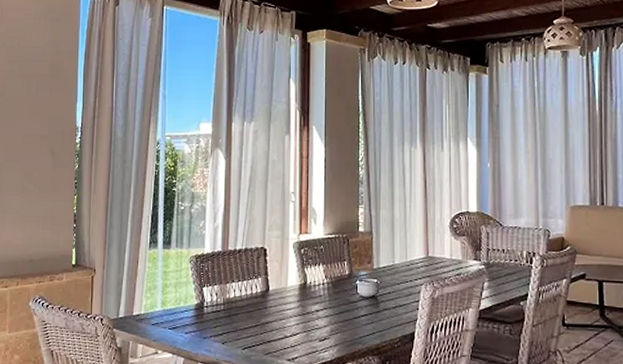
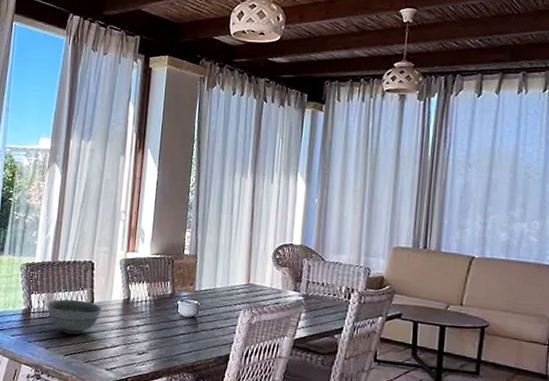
bowl: none [219,289,278,327] -> present [46,299,102,335]

